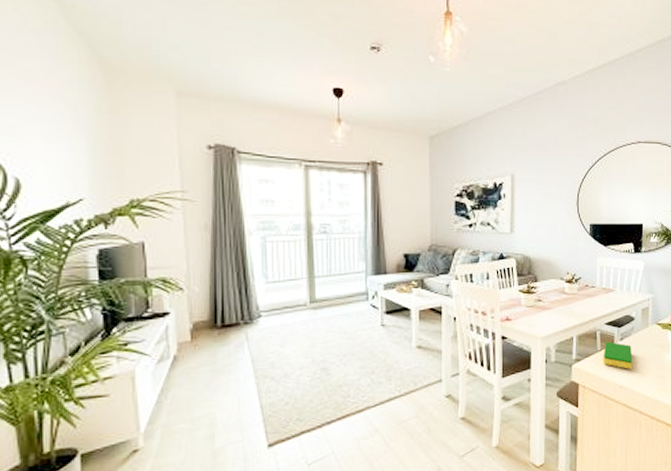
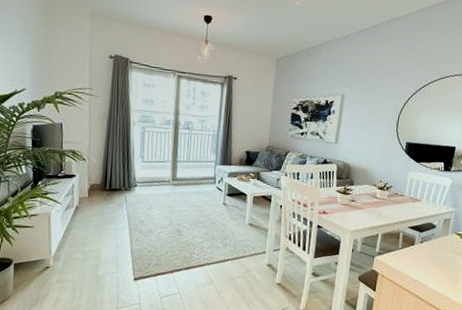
dish sponge: present [603,341,633,369] -> none [402,242,430,268]

